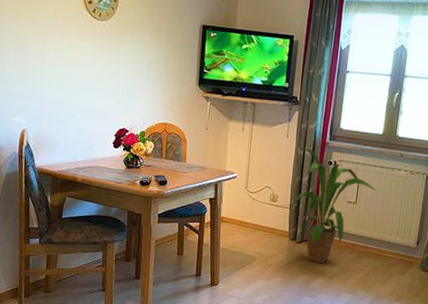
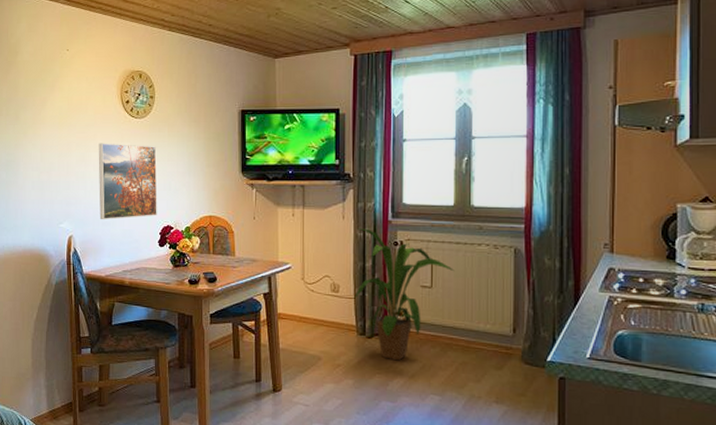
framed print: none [55,40,117,119] -> present [98,143,157,219]

